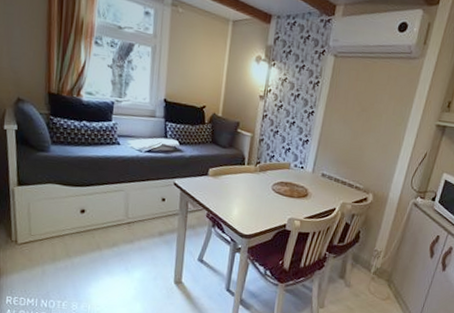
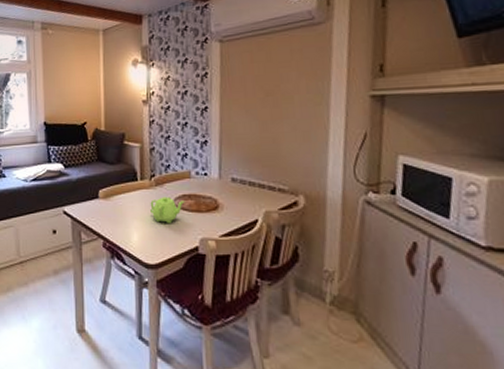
teapot: none [252,181,282,204] -> present [150,196,185,224]

